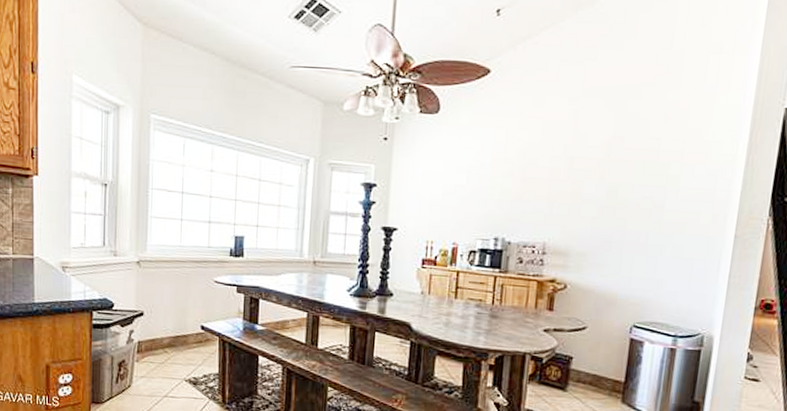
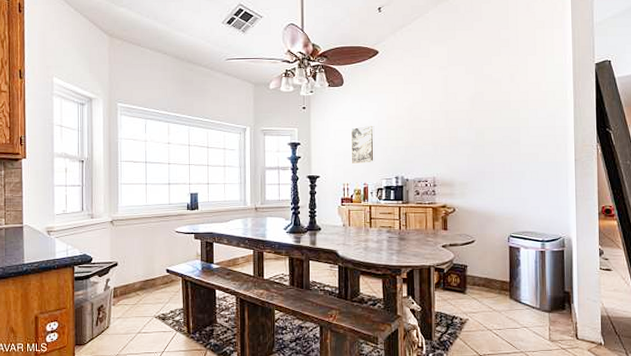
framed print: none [439,168,475,218] -> present [350,125,375,165]

